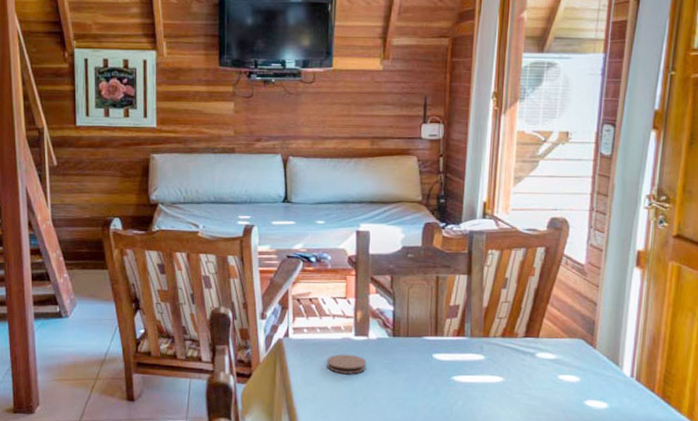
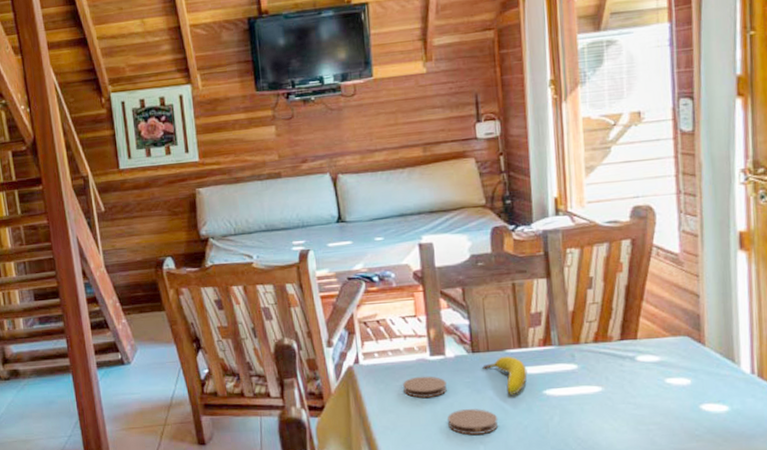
coaster: none [364,387,409,411] -> present [448,409,499,435]
fruit: none [400,342,440,379] -> present [482,356,528,396]

